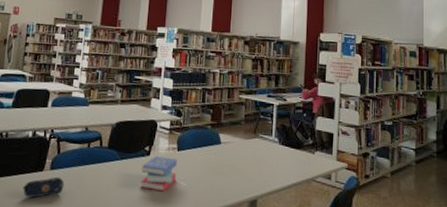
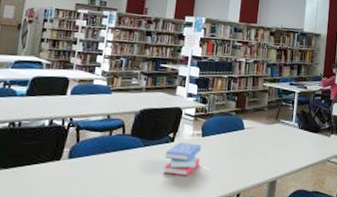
pencil case: present [23,176,65,198] -> none [37,165,84,187]

